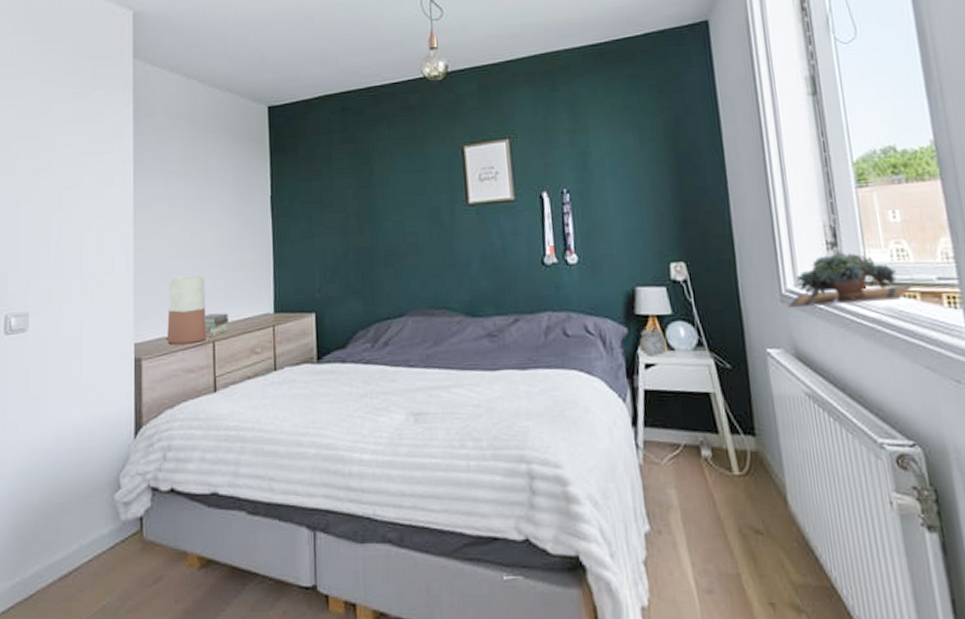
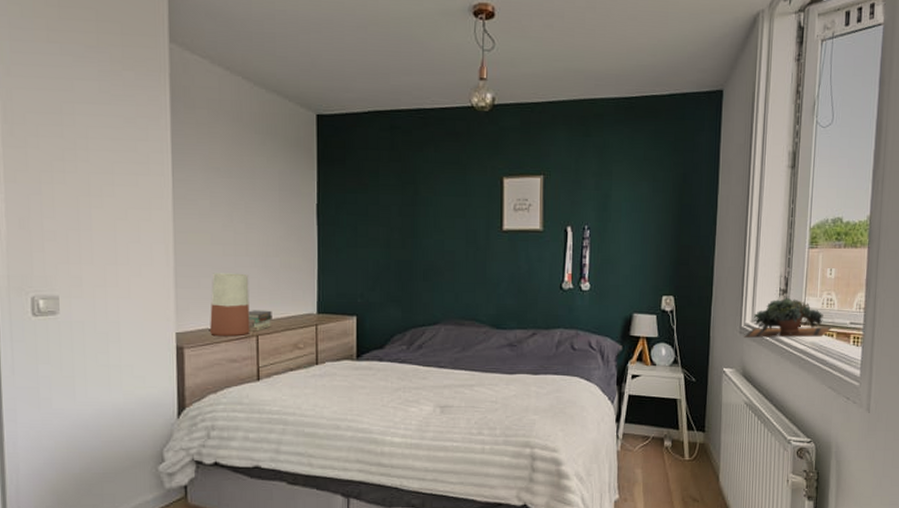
alarm clock: present [639,324,668,357] -> none [629,344,652,369]

